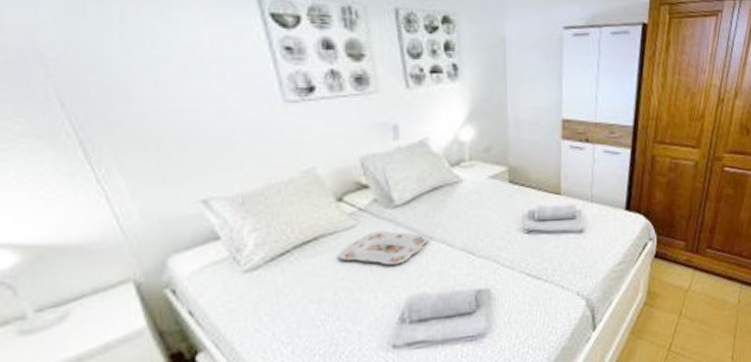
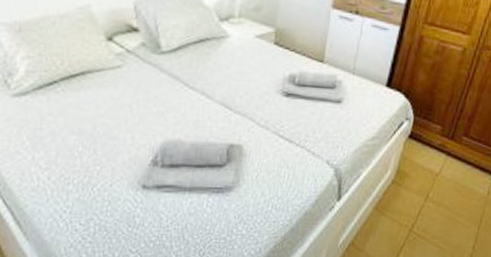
serving tray: present [337,230,429,265] -> none [101,73,190,109]

